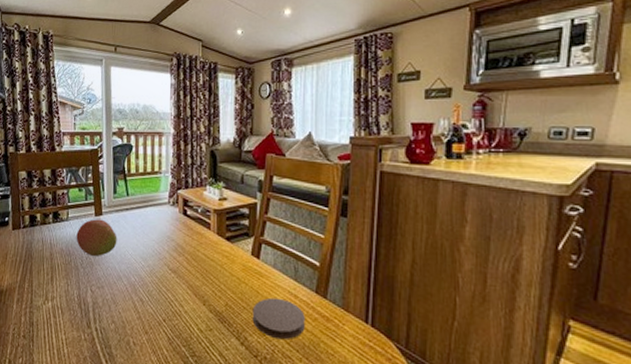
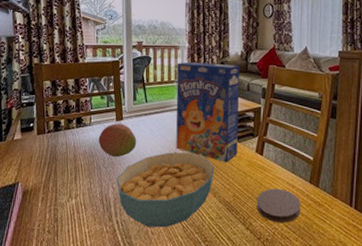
cereal bowl: none [95,252,204,339] -> present [116,152,215,228]
cereal box: none [160,150,233,267] -> present [176,62,240,163]

